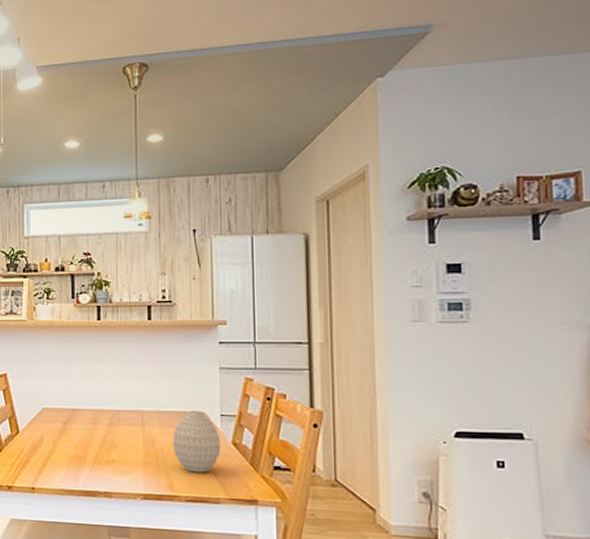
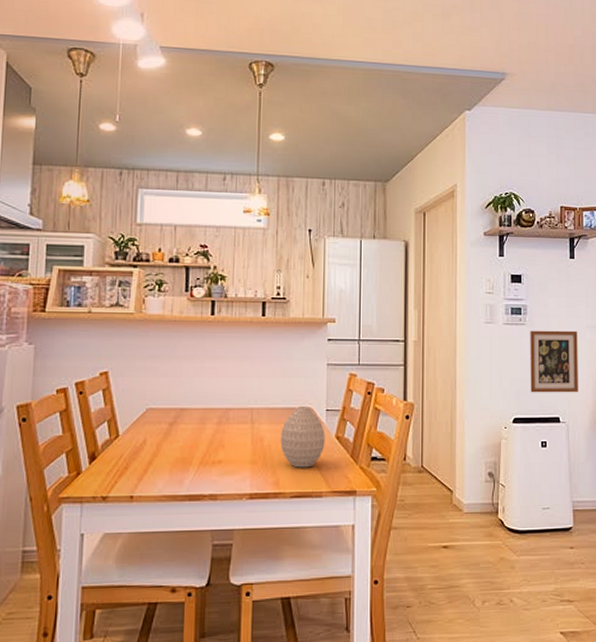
picture frame: none [476,328,551,405] -> present [530,330,578,393]

